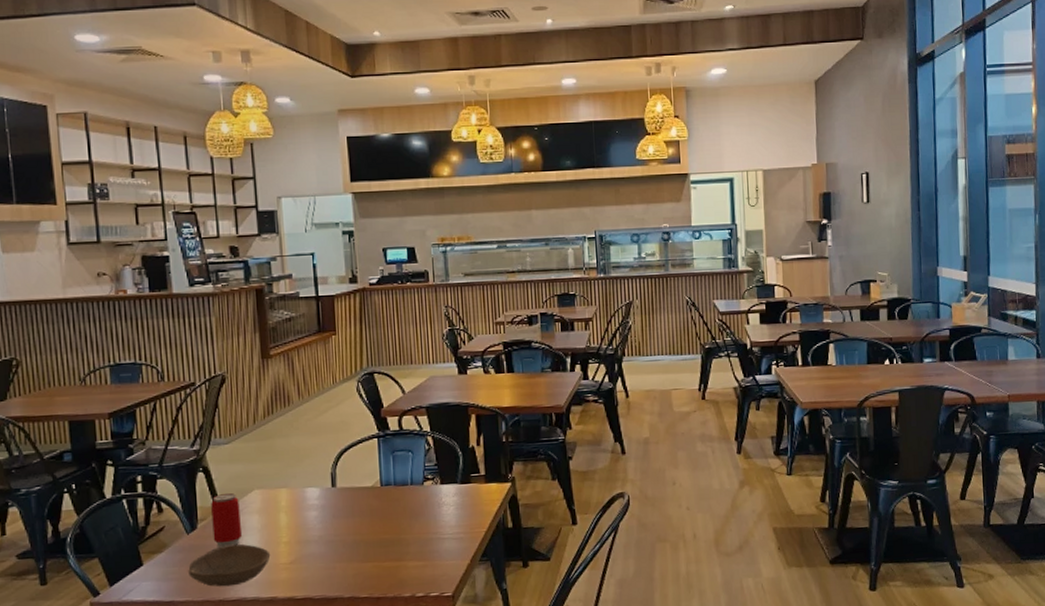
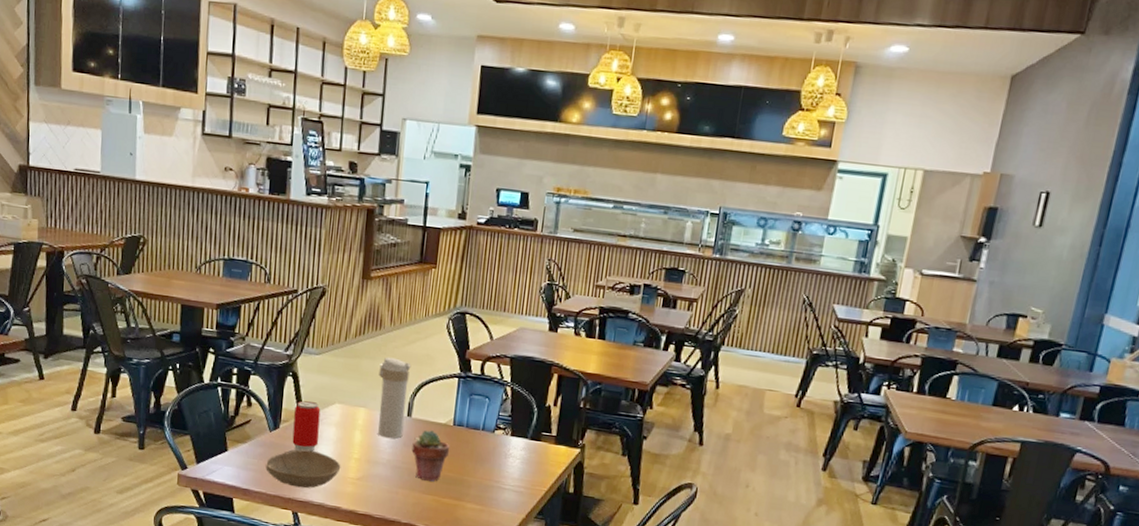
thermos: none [294,431,331,514] -> present [378,357,411,439]
potted succulent: none [342,496,382,549] -> present [412,430,450,482]

